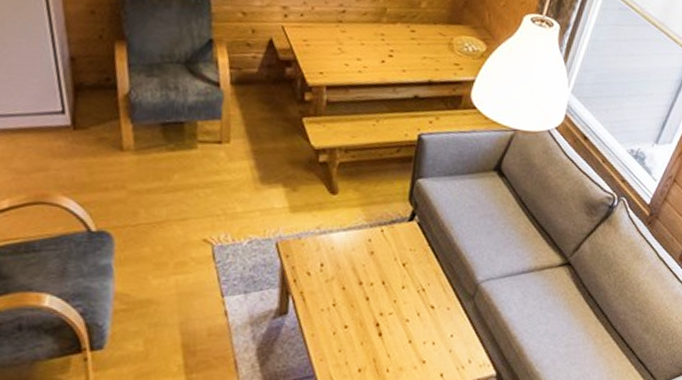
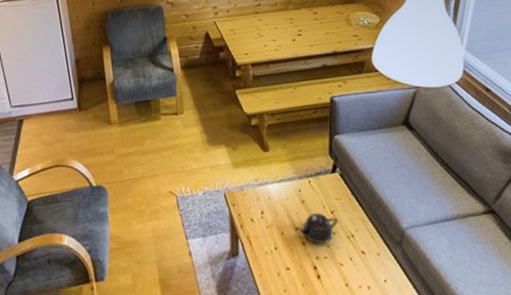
teapot: none [360,265,410,299] -> present [296,212,339,244]

